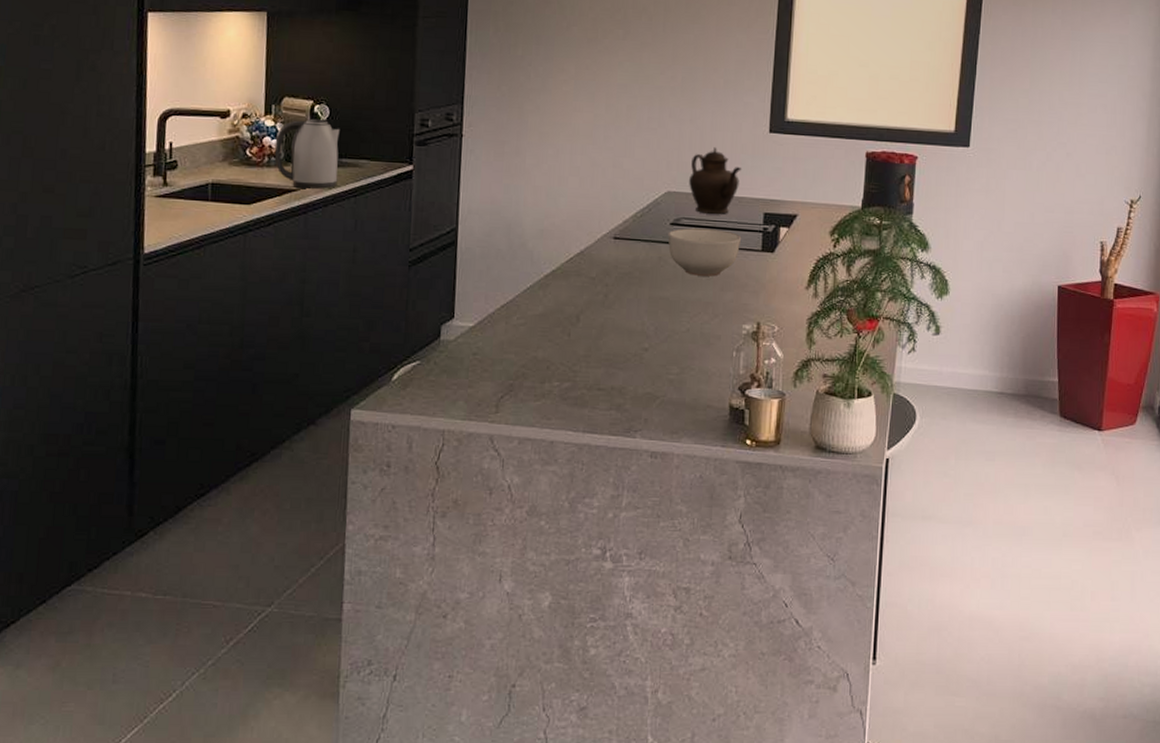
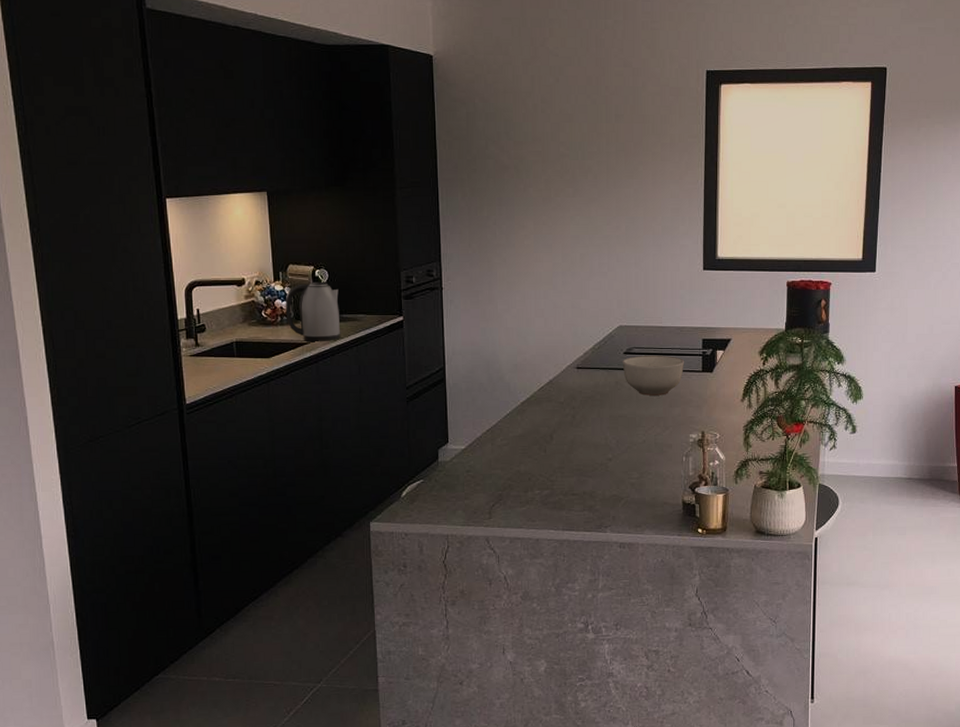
teapot: present [689,147,741,214] -> none [637,285,681,342]

